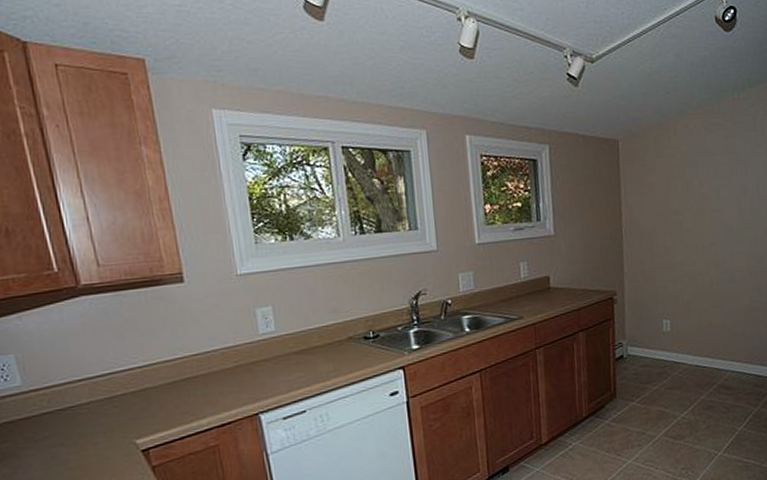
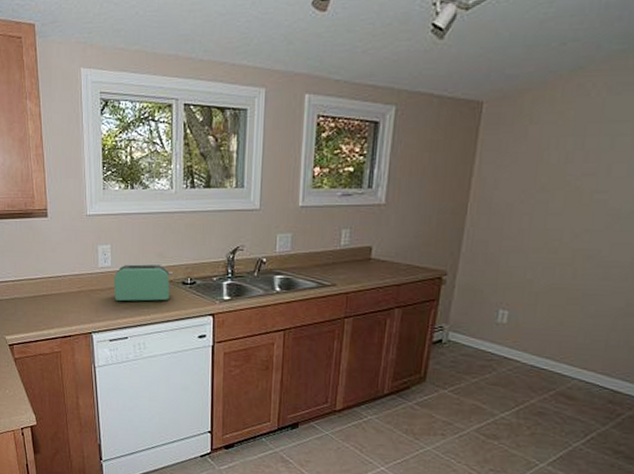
toaster: none [279,320,353,371] -> present [113,263,174,302]

